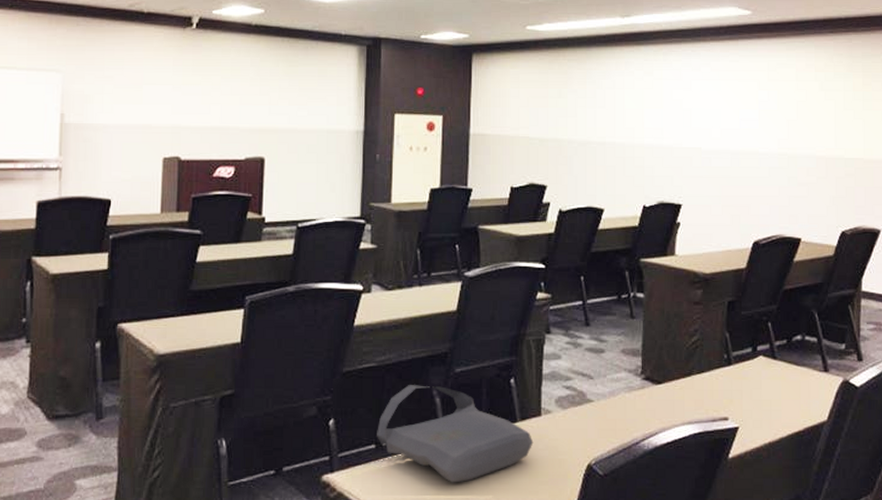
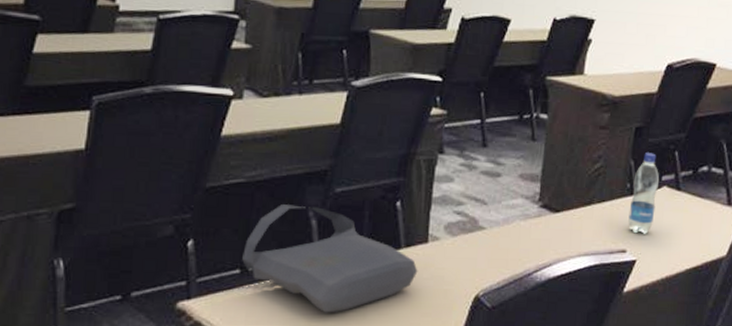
bottle: none [728,325,755,402] -> present [628,153,660,234]

